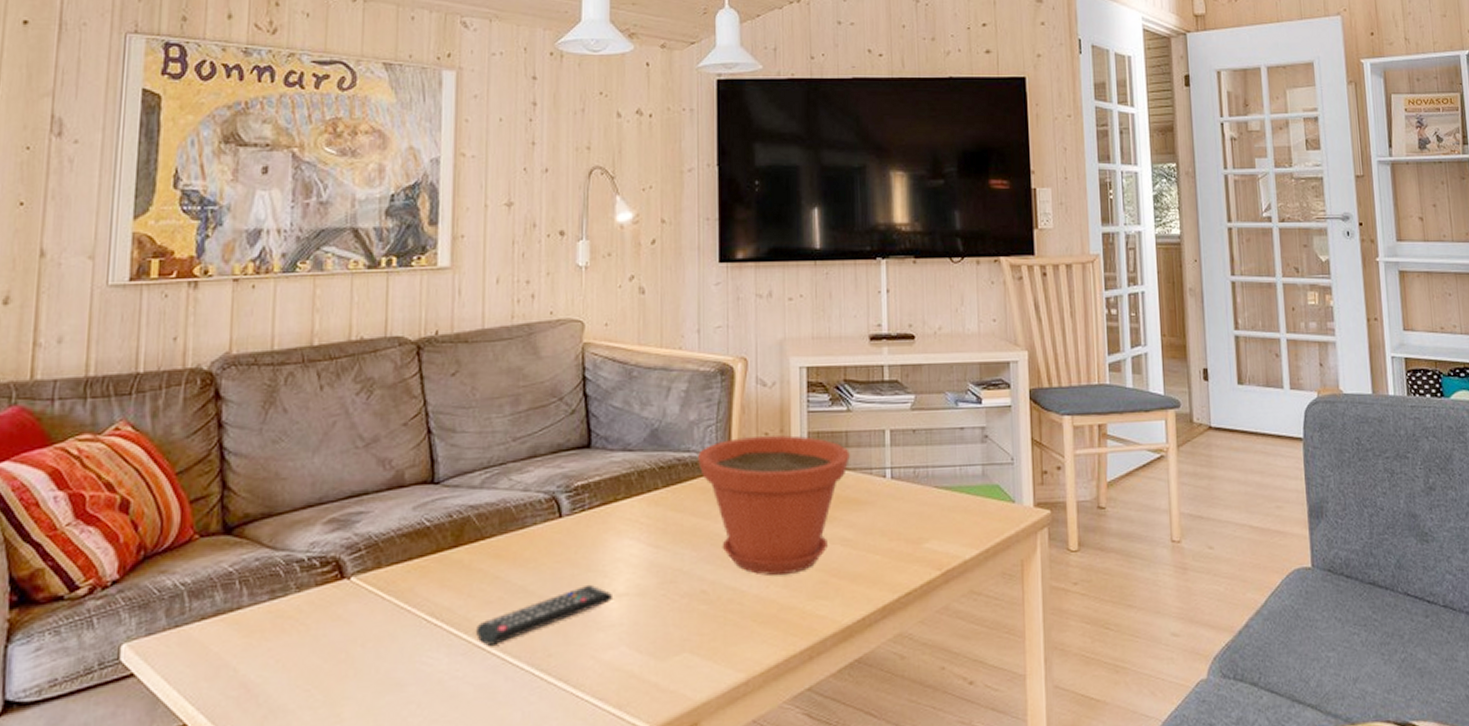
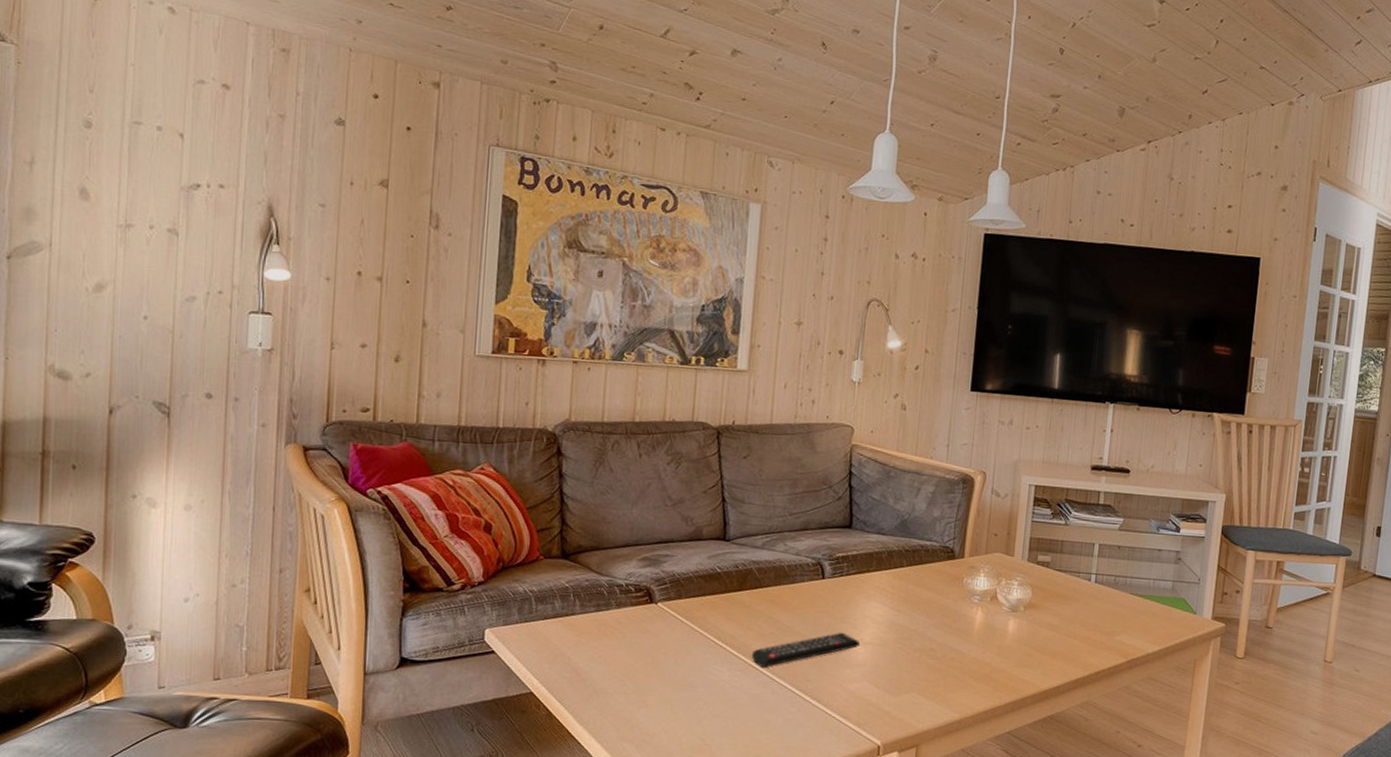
plant pot: present [698,435,850,575] -> none [937,535,1063,645]

